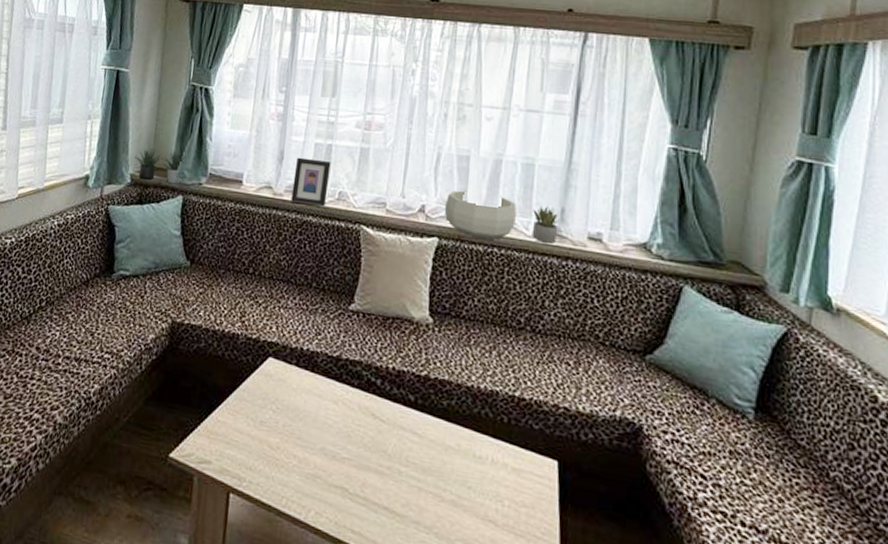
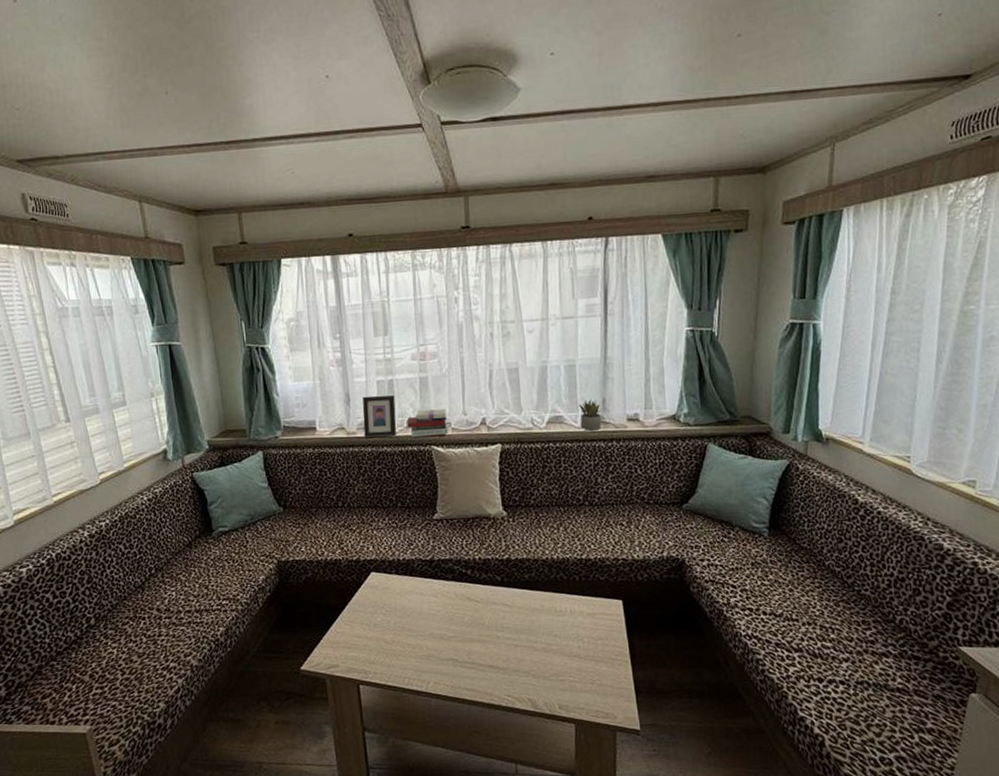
succulent plant: present [136,149,184,185] -> none [208,411,258,444]
books: none [338,183,384,217] -> present [407,409,449,437]
decorative bowl: present [444,190,517,240] -> none [502,398,566,437]

